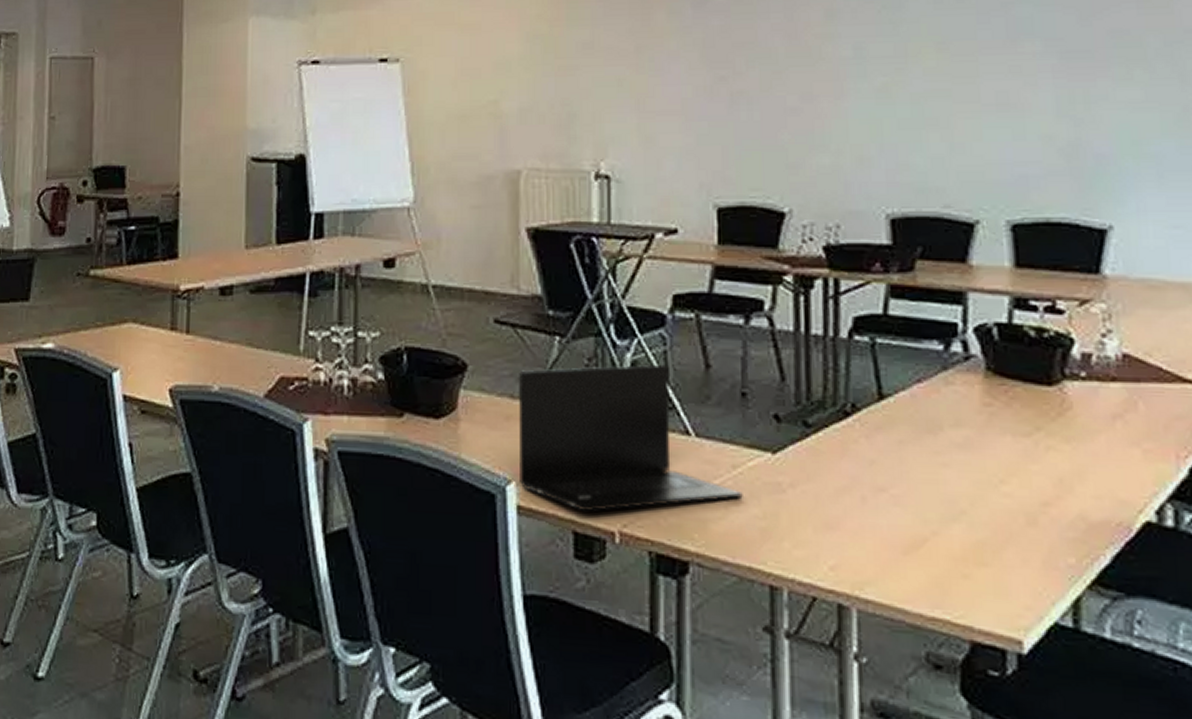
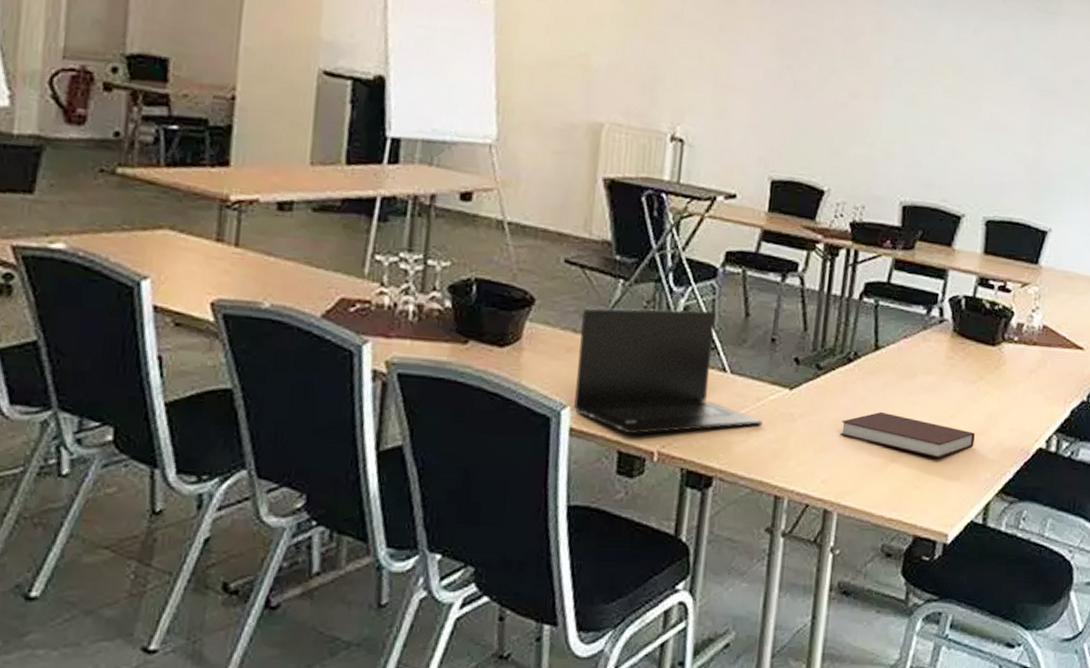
notebook: none [846,477,1042,538] -> present [840,411,975,459]

